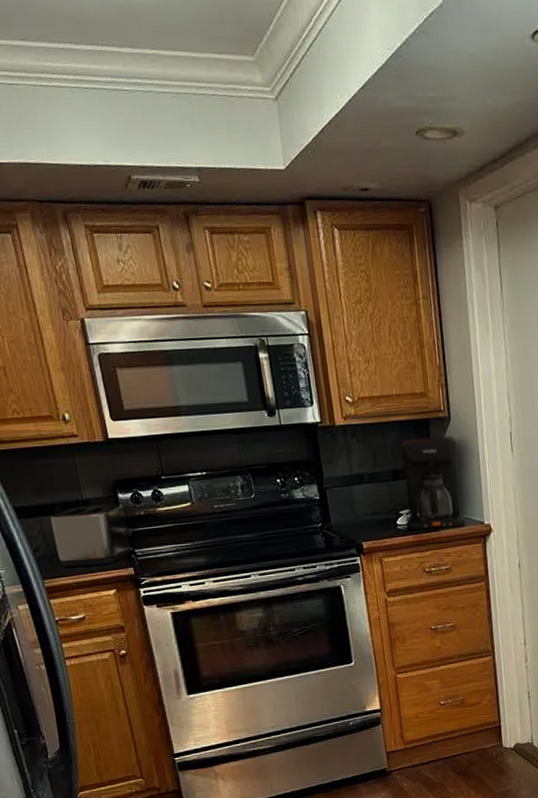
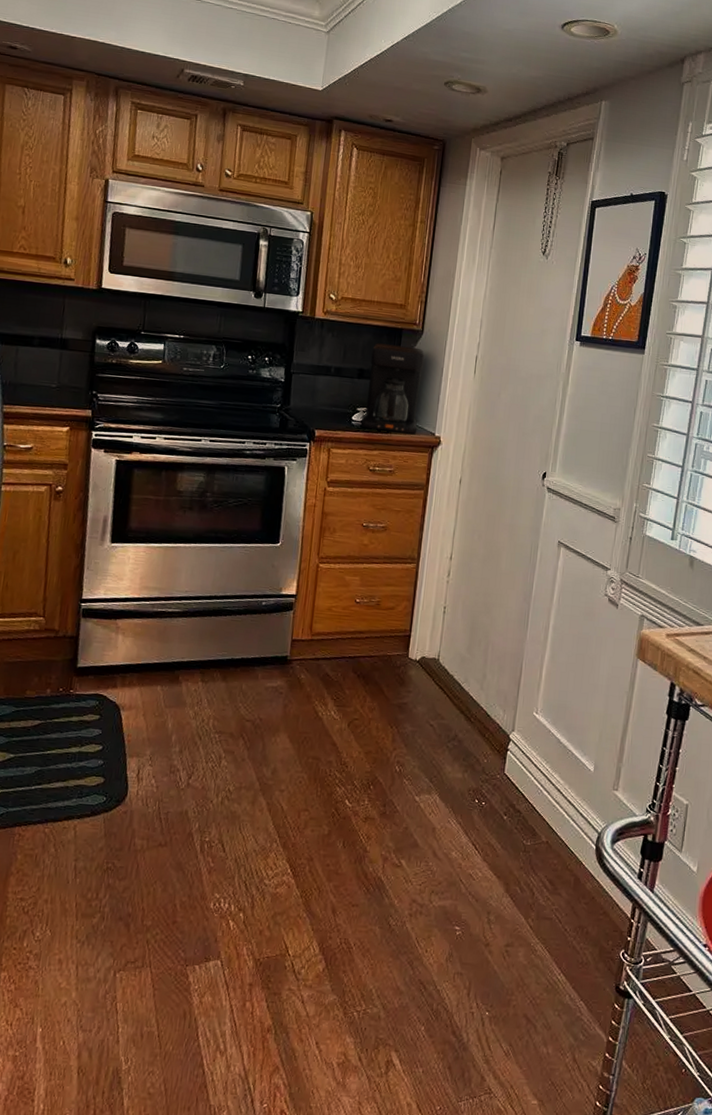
toaster: present [50,503,133,568] -> none [23,343,101,403]

